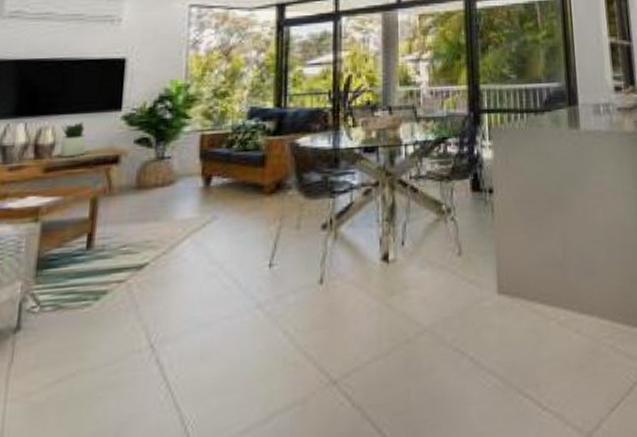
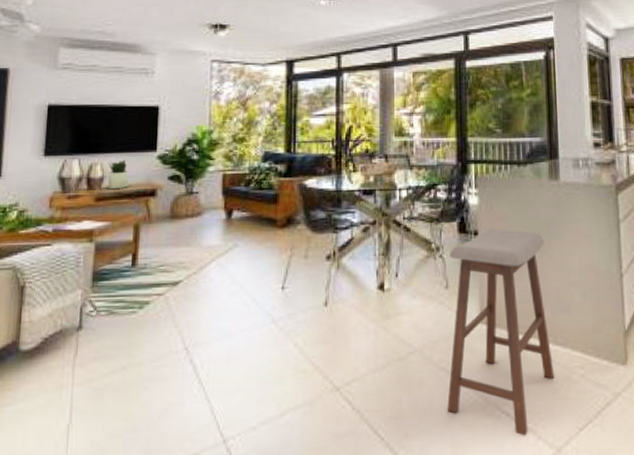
bar stool: none [462,184,581,423] -> present [447,229,555,436]

